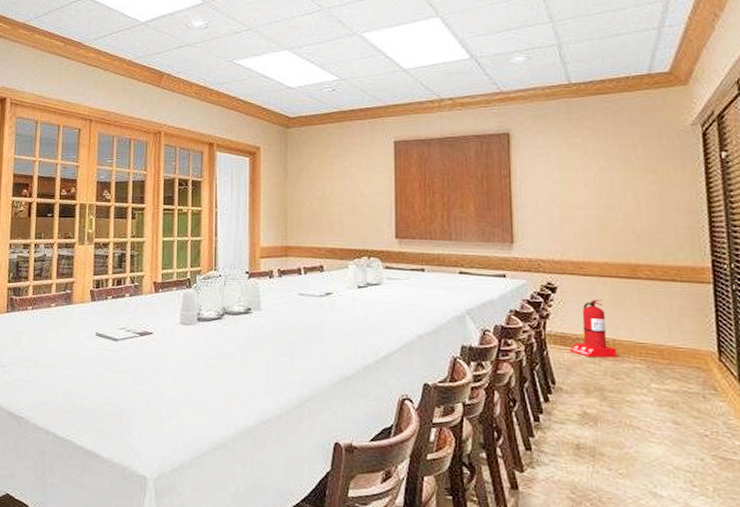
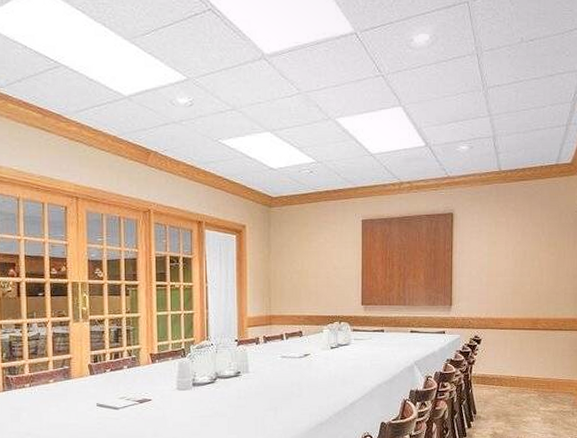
fire extinguisher: present [569,300,617,358] -> none [487,347,520,392]

